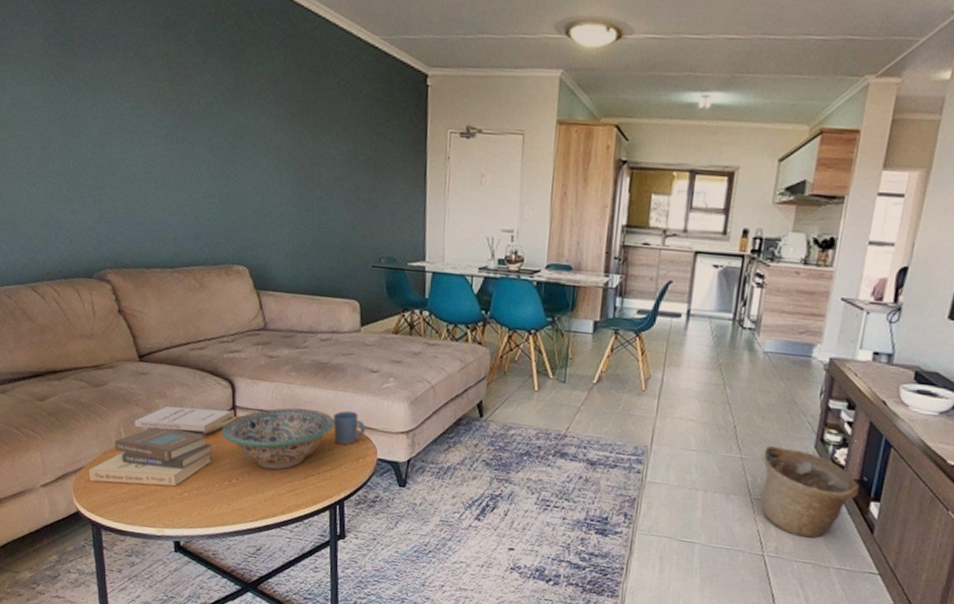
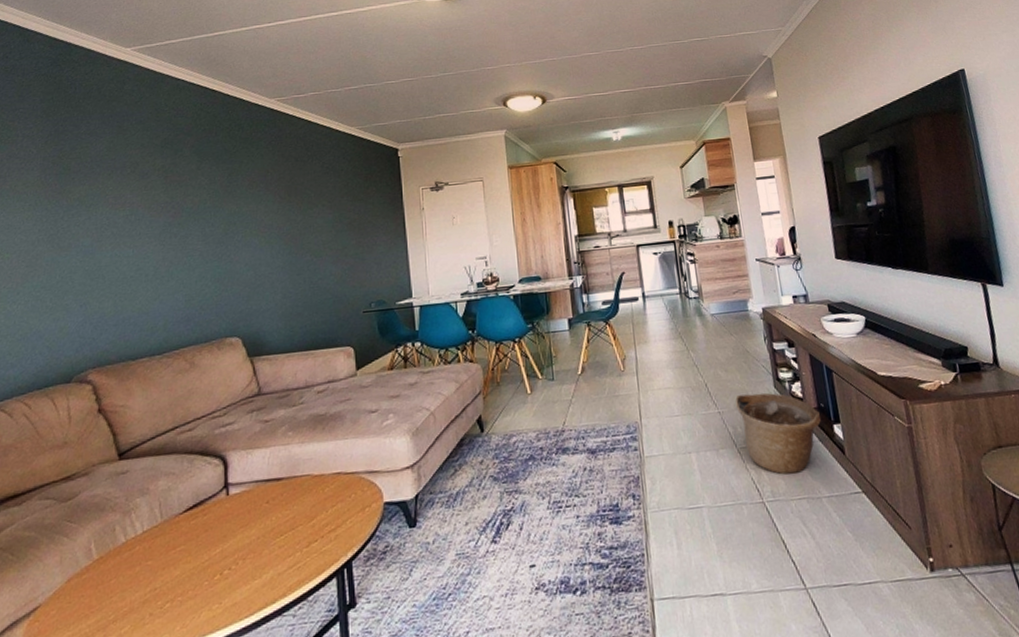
books: present [88,426,212,487] -> none [45,526,201,623]
books: present [134,406,235,437] -> none [109,490,227,539]
decorative bowl: present [222,407,335,470] -> none [213,466,337,548]
mug: present [332,410,365,445] -> none [334,457,369,498]

